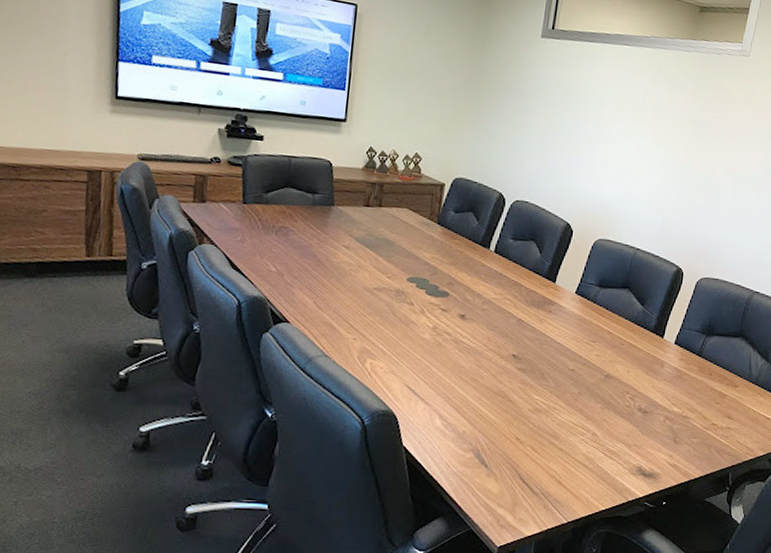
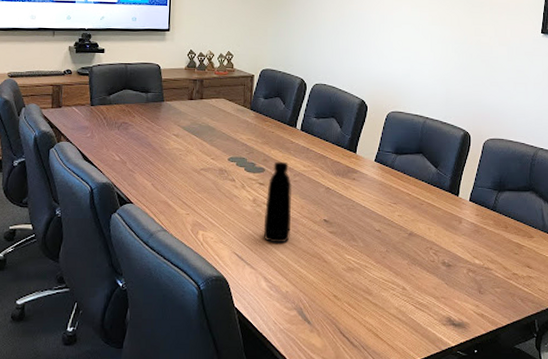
bottle: none [441,285,479,378] -> present [263,161,292,243]

